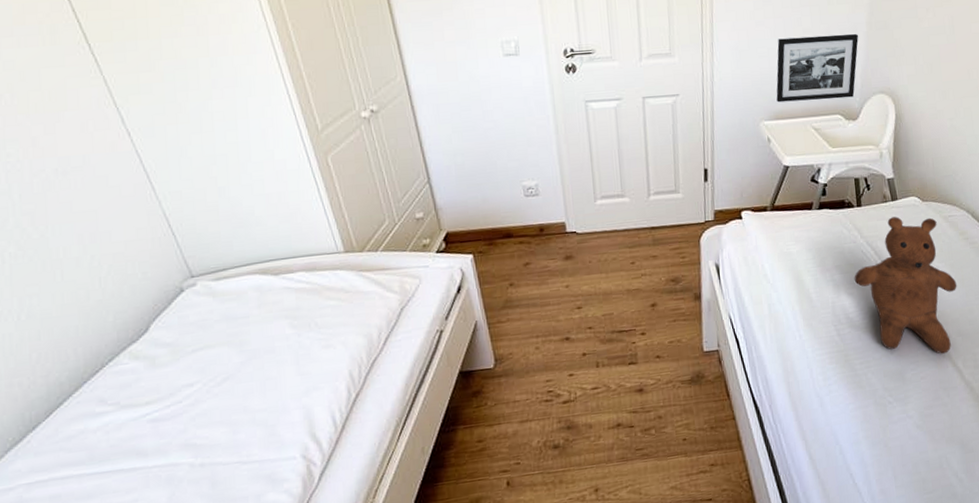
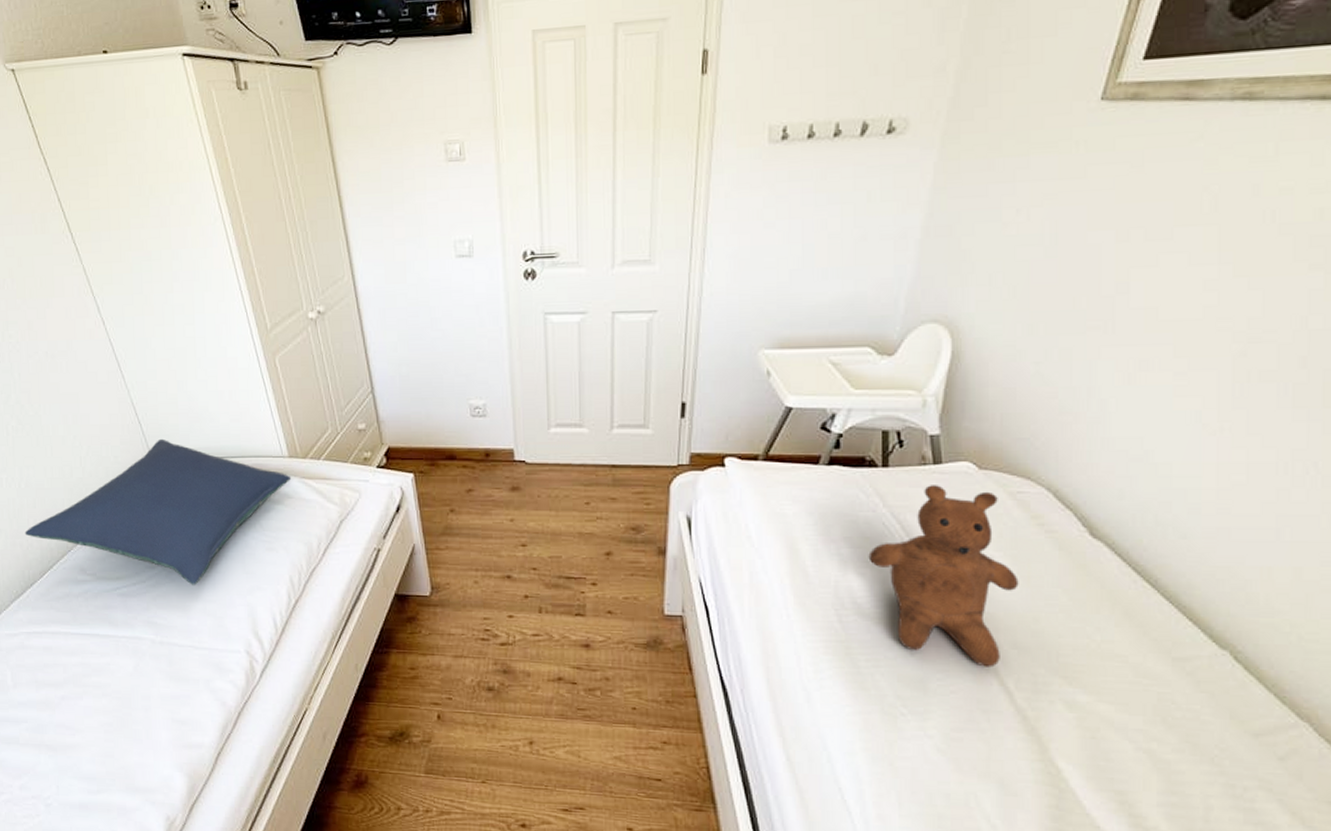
pillow: none [25,248,348,397] -> present [24,438,292,585]
picture frame: present [776,33,859,103] -> none [783,241,909,327]

